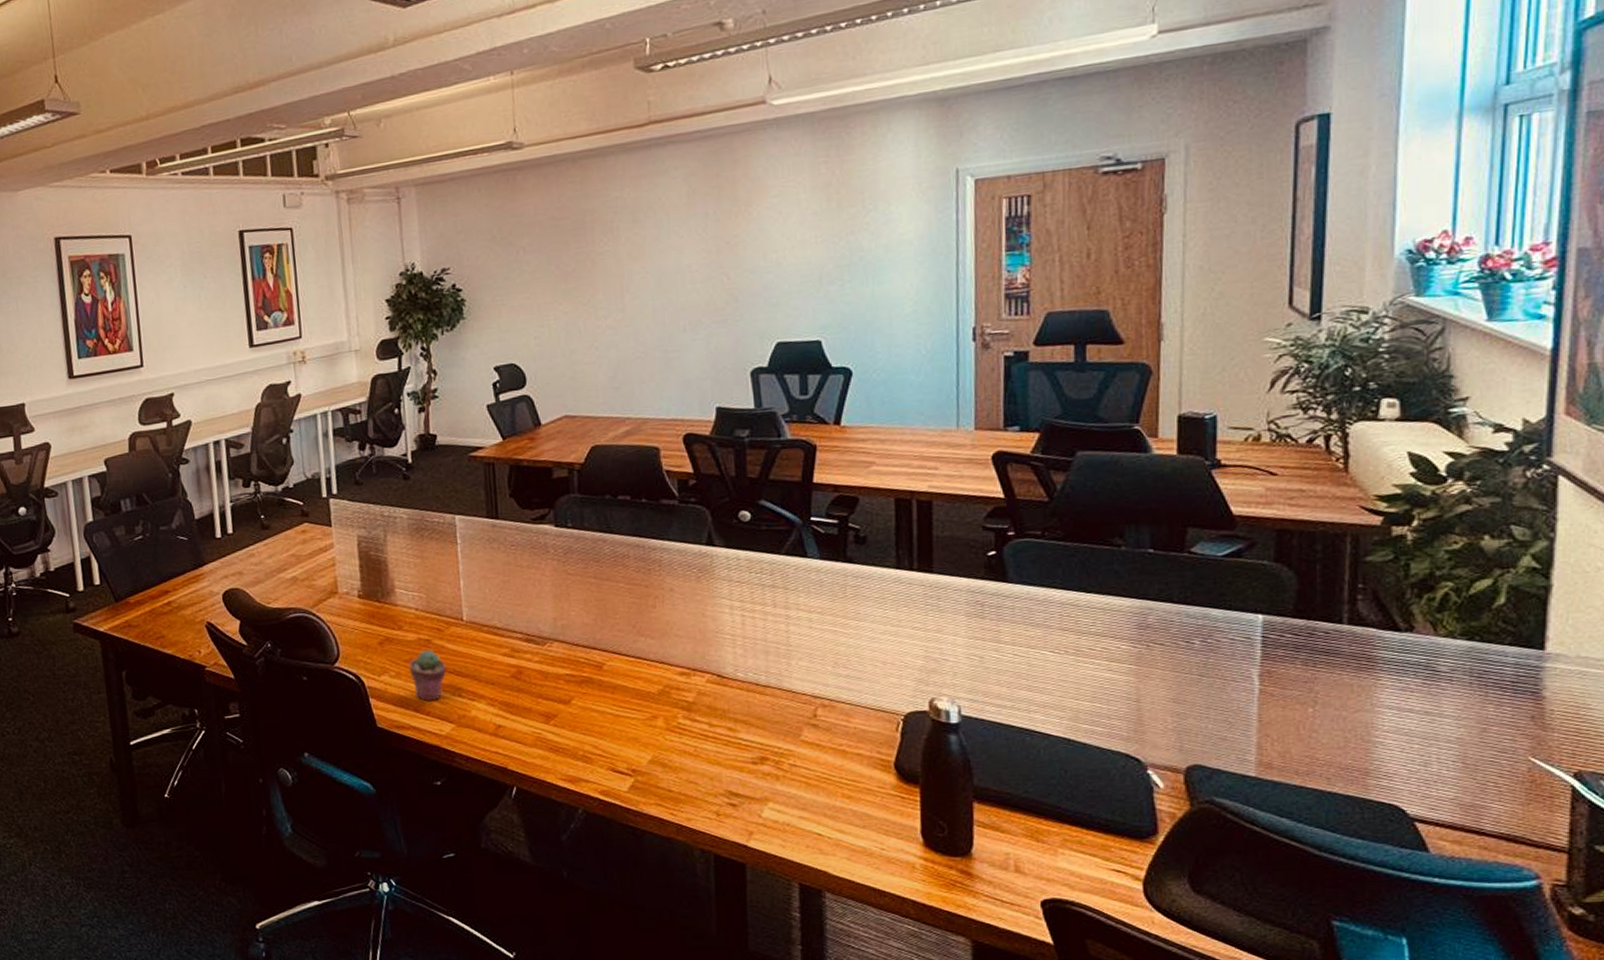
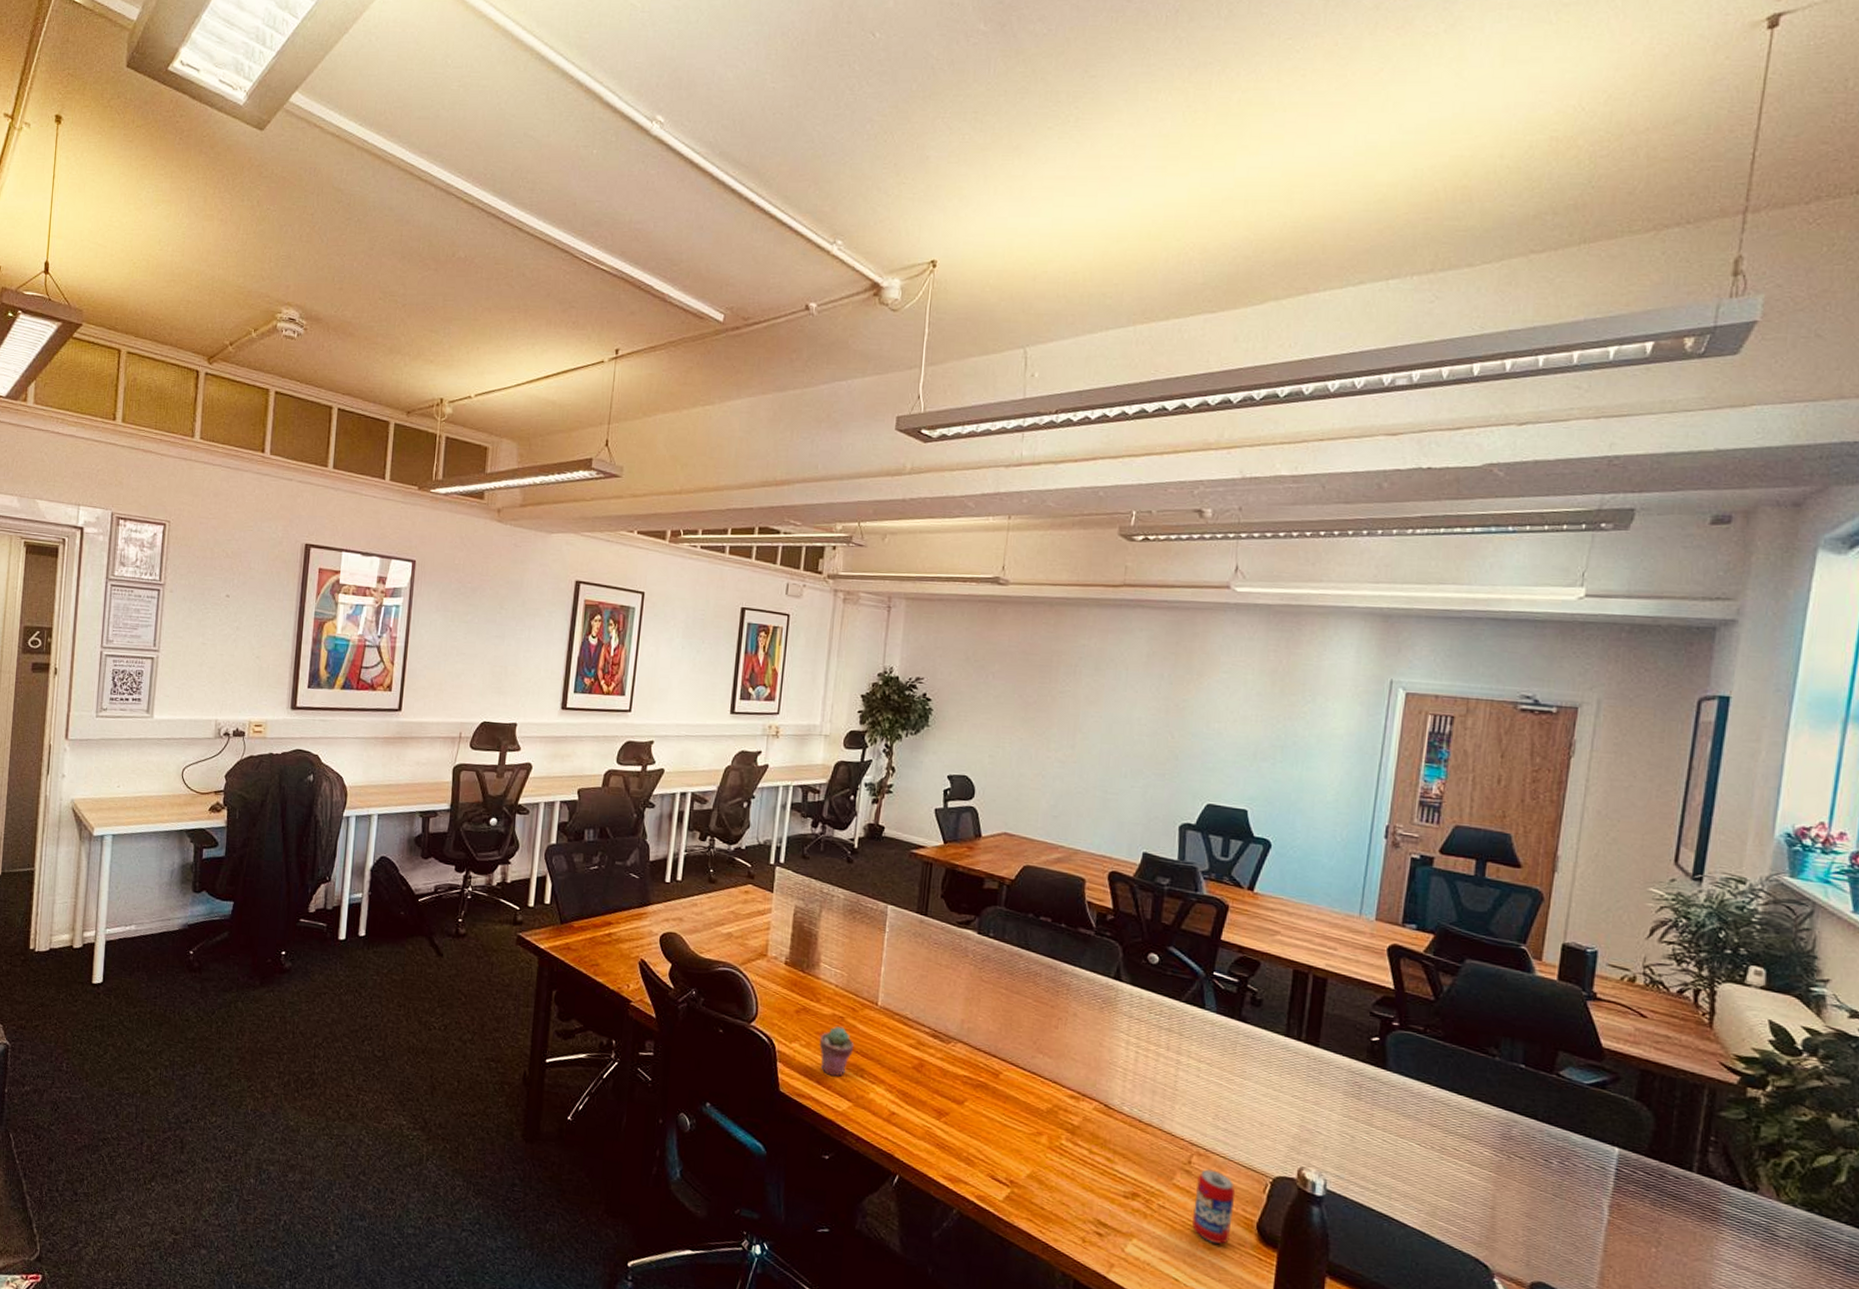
beverage can: none [825,719,869,791] -> present [1192,1169,1236,1244]

